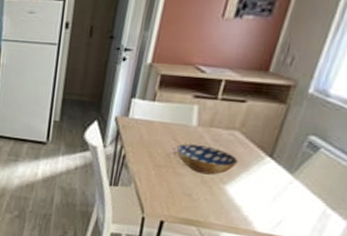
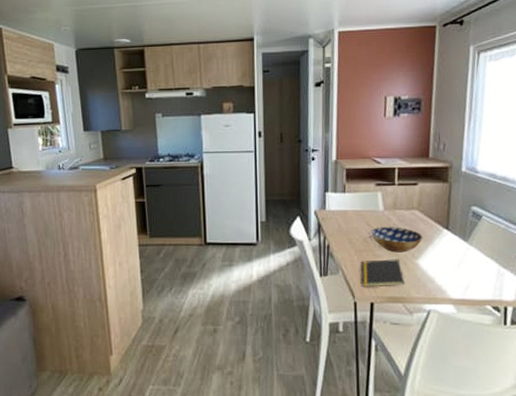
notepad: none [153,177,205,210] -> present [360,259,405,288]

